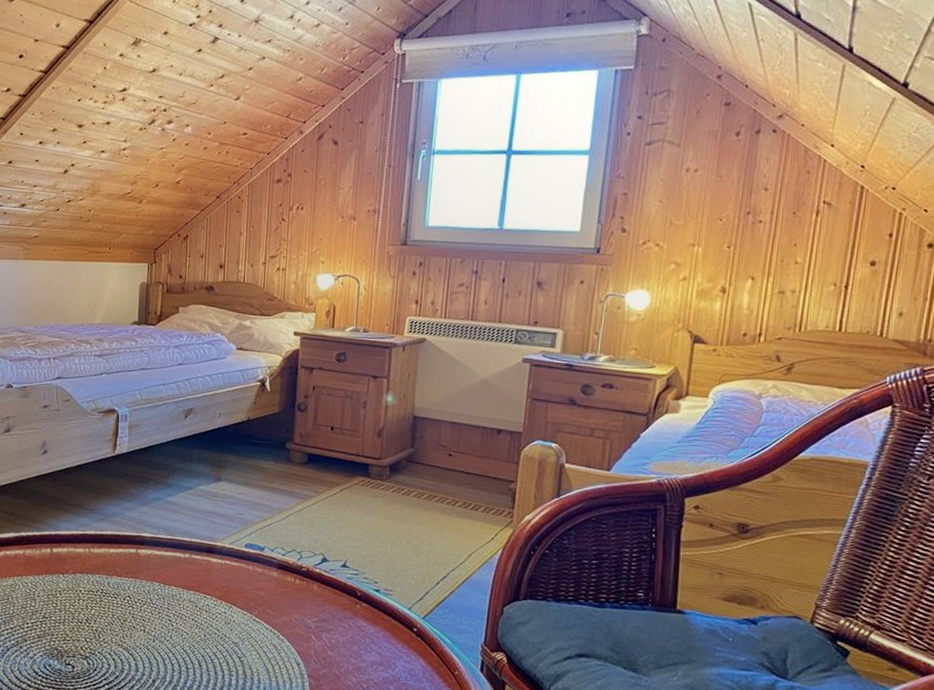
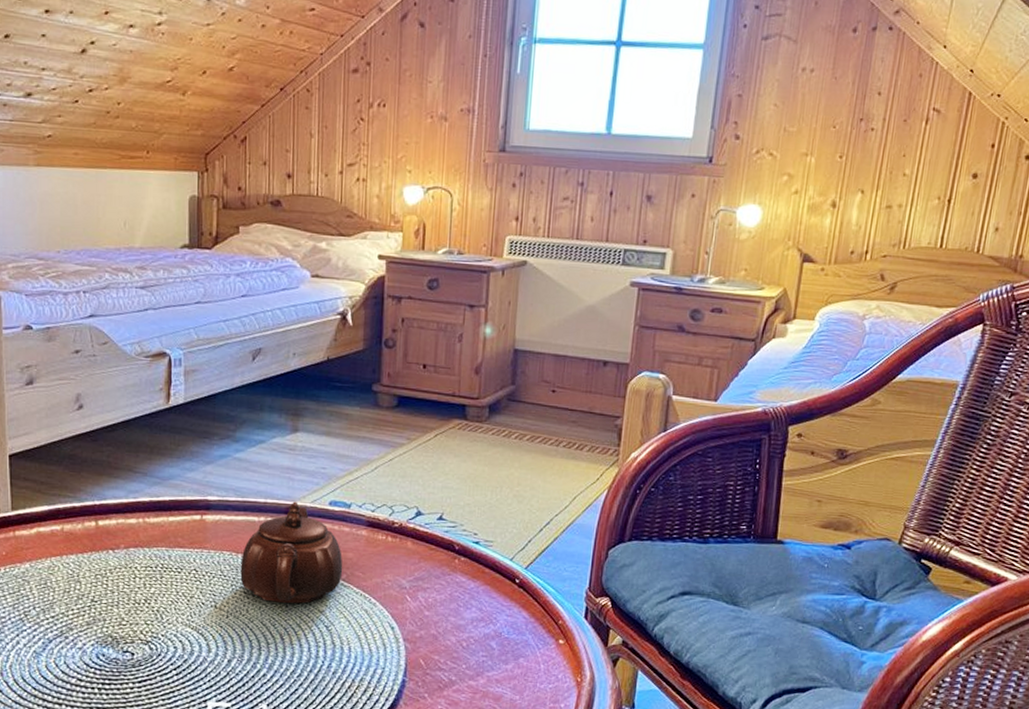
teapot: none [166,542,256,635] -> present [240,501,343,604]

